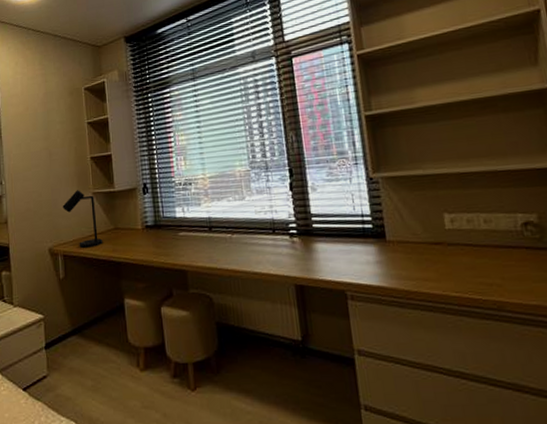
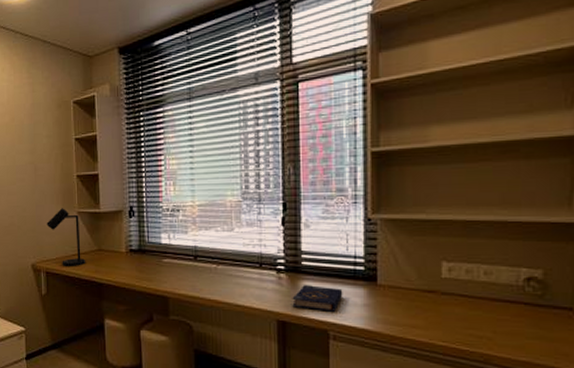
book: none [307,246,356,272] -> present [292,284,343,312]

